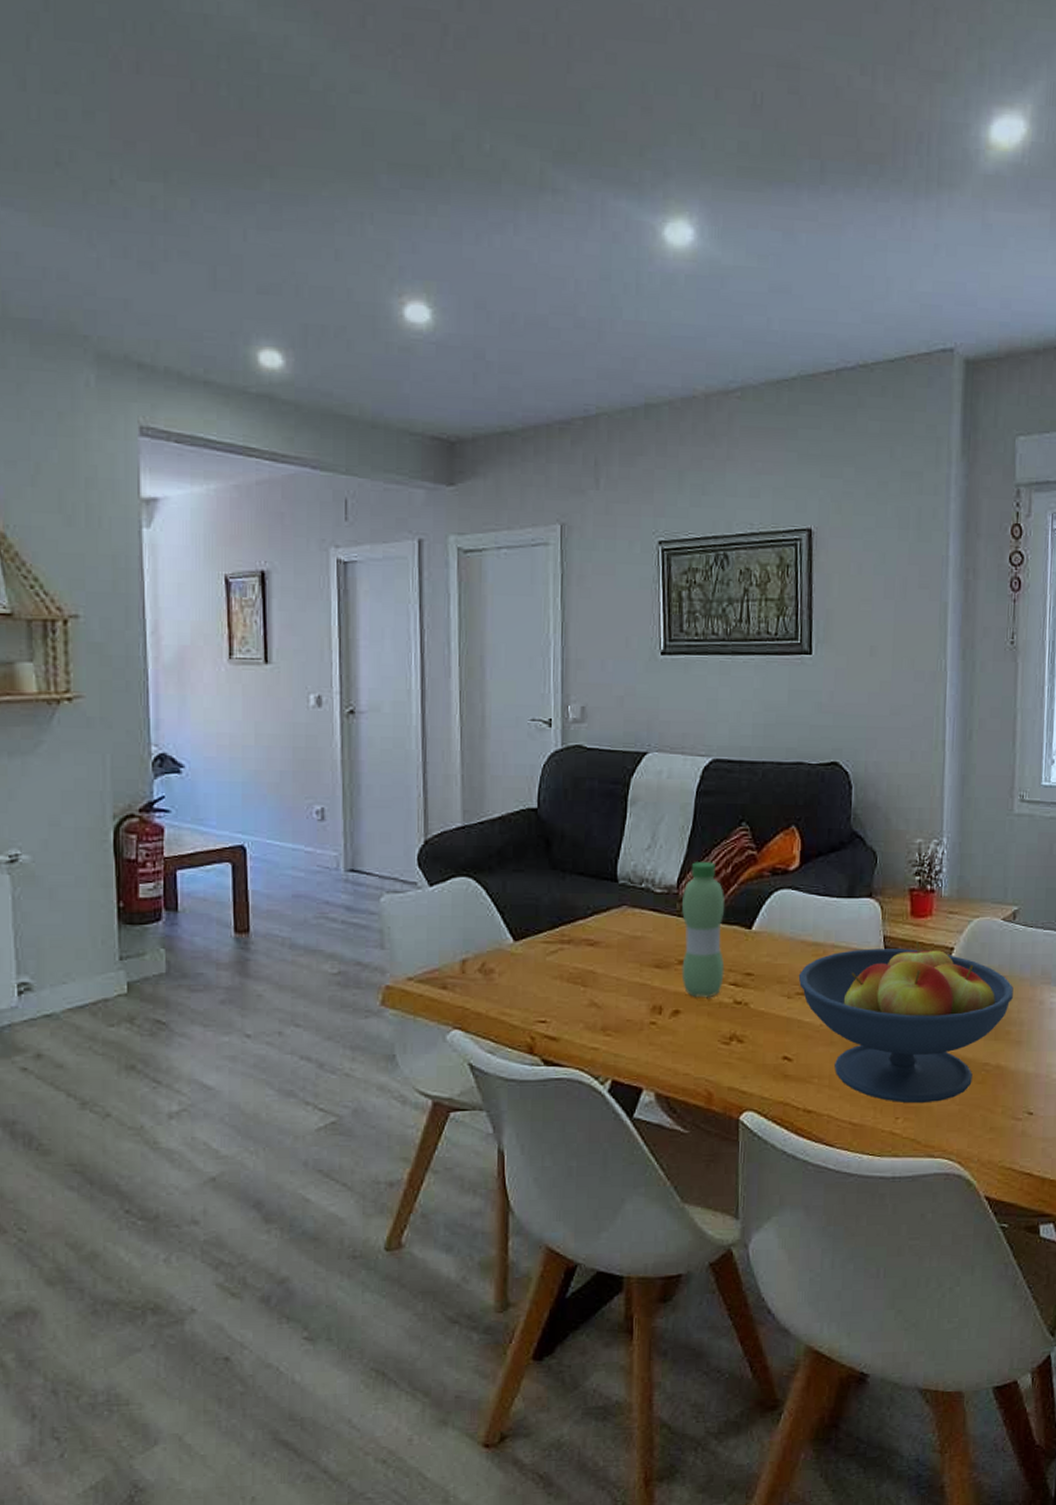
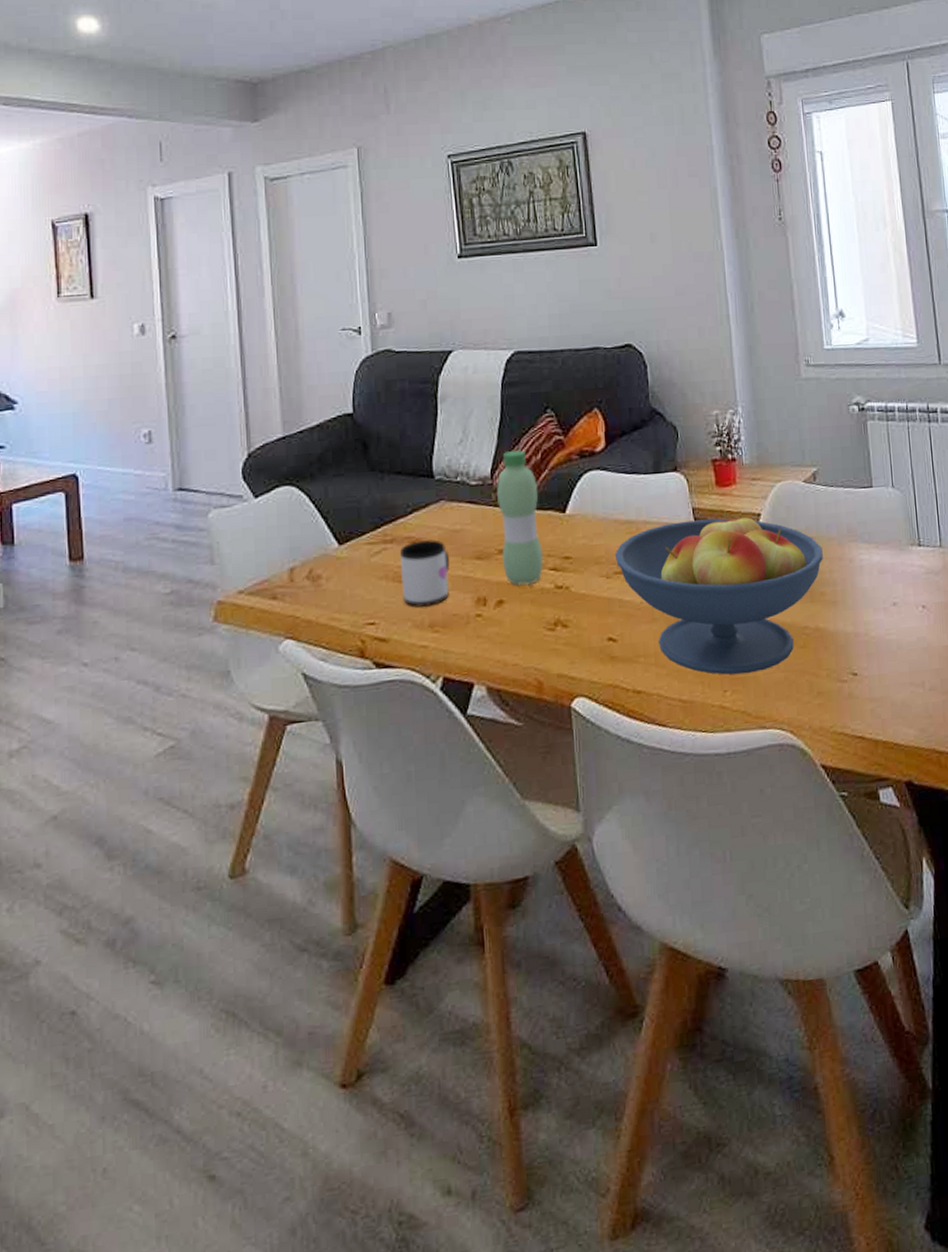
mug: none [575,944,627,1011] -> present [400,539,449,608]

